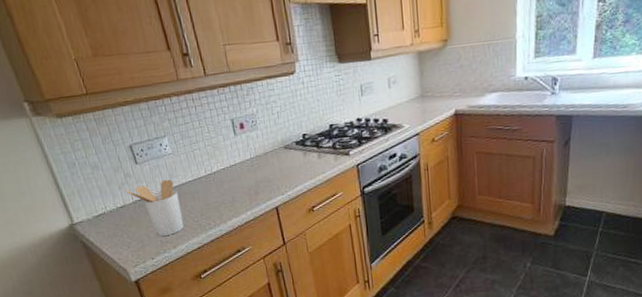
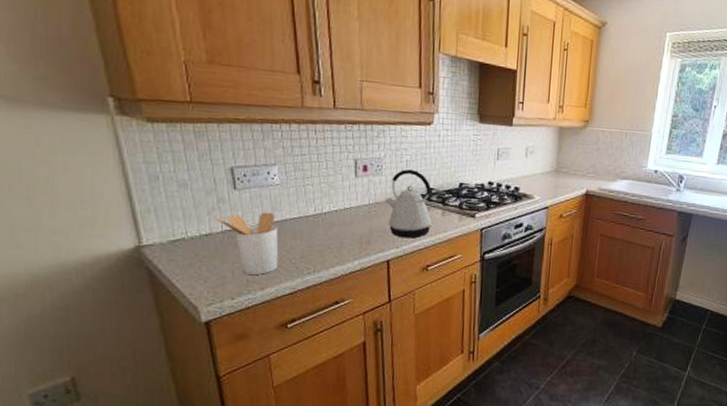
kettle: none [265,119,313,185] -> present [386,168,434,239]

